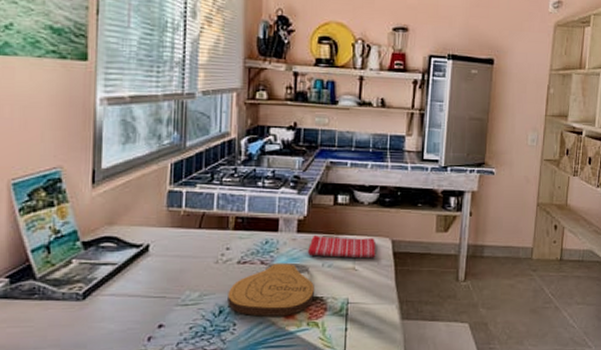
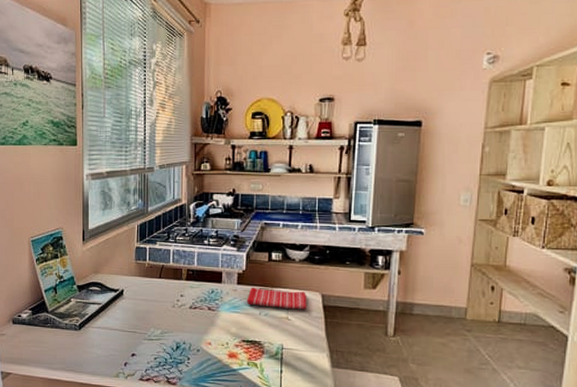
cutting board: present [227,262,314,316] -> none [183,309,253,355]

